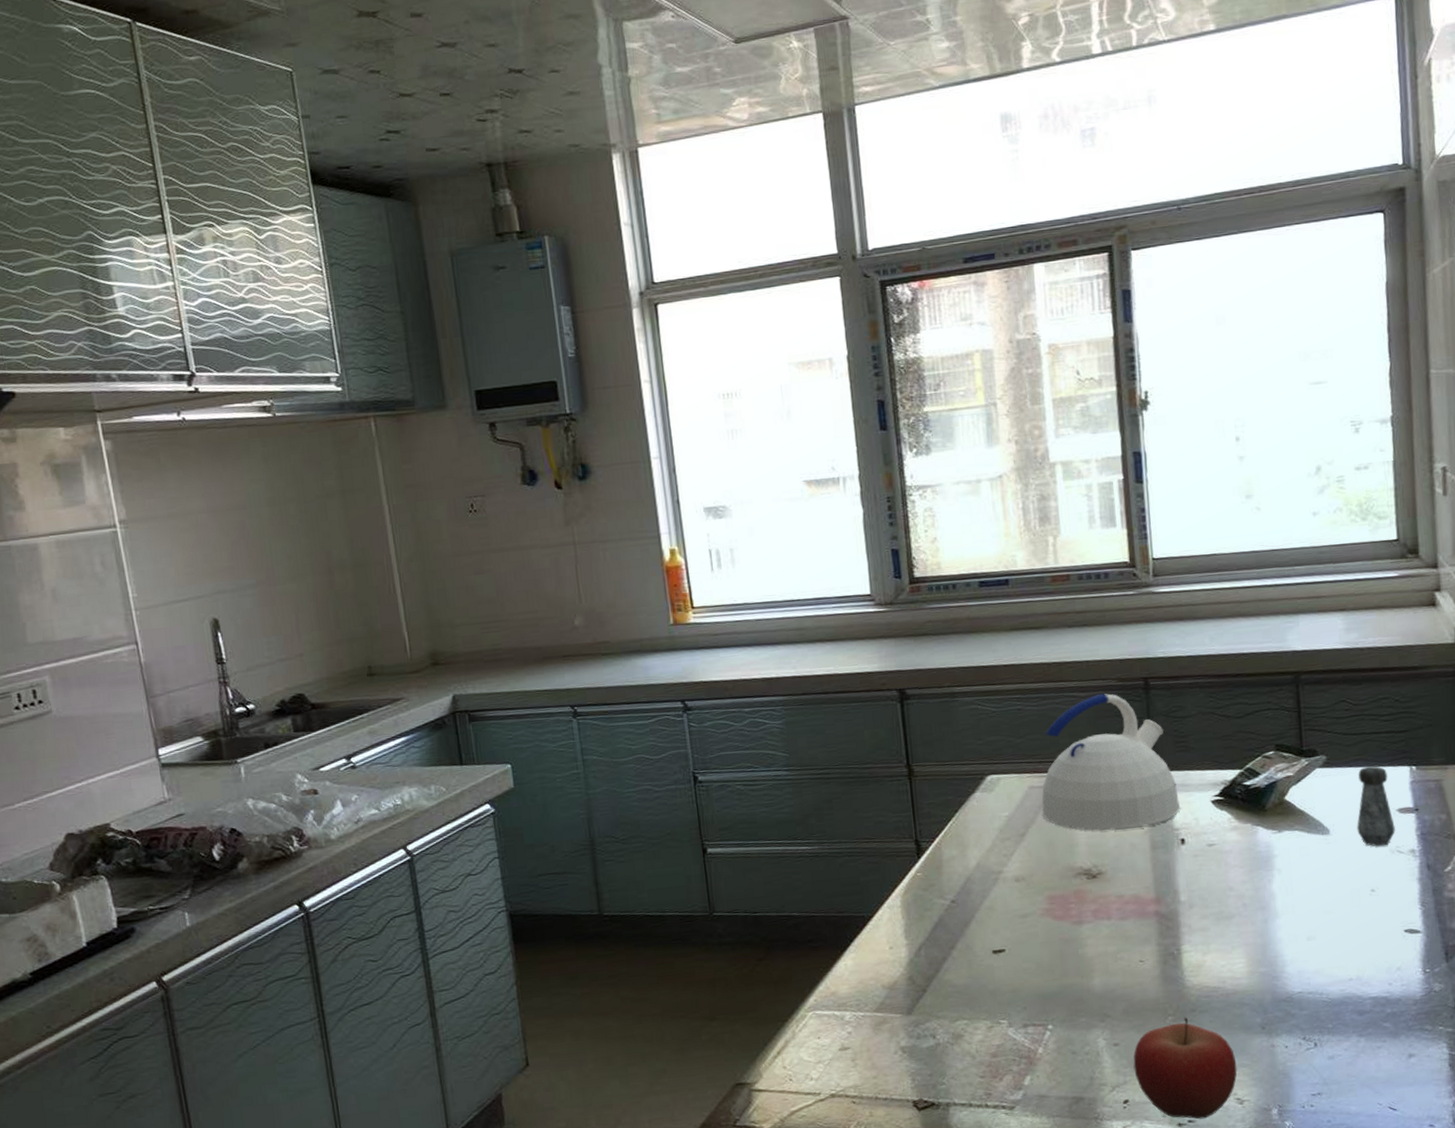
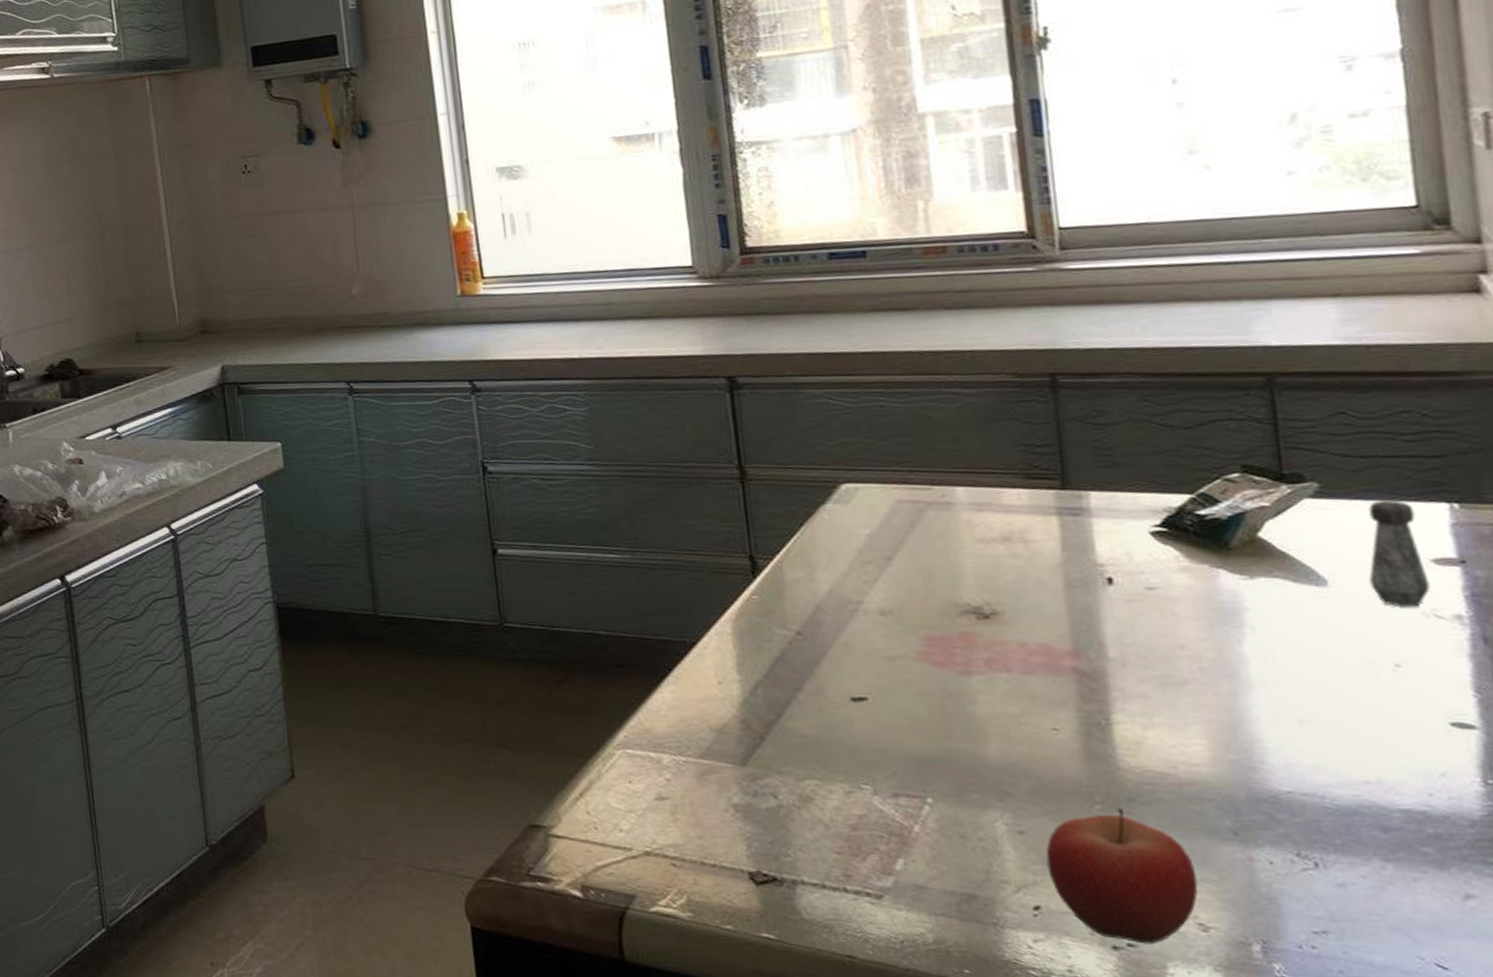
kettle: present [1041,693,1181,831] -> none [913,390,1106,561]

